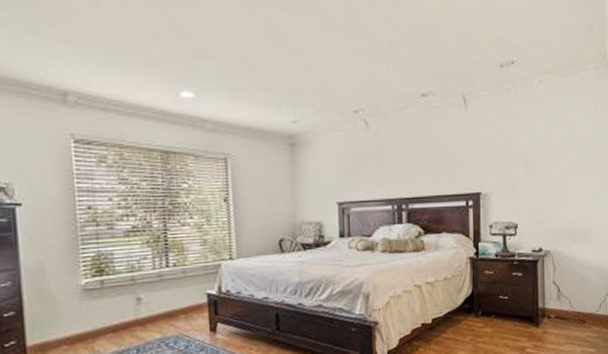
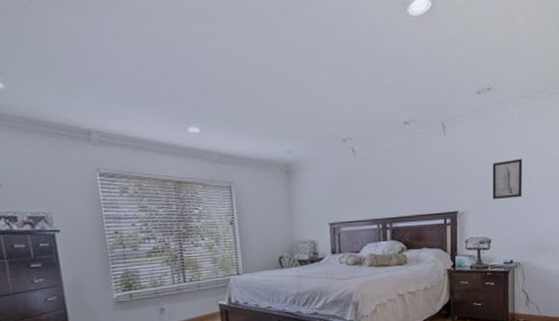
wall art: none [518,137,551,181] -> present [492,158,523,200]

